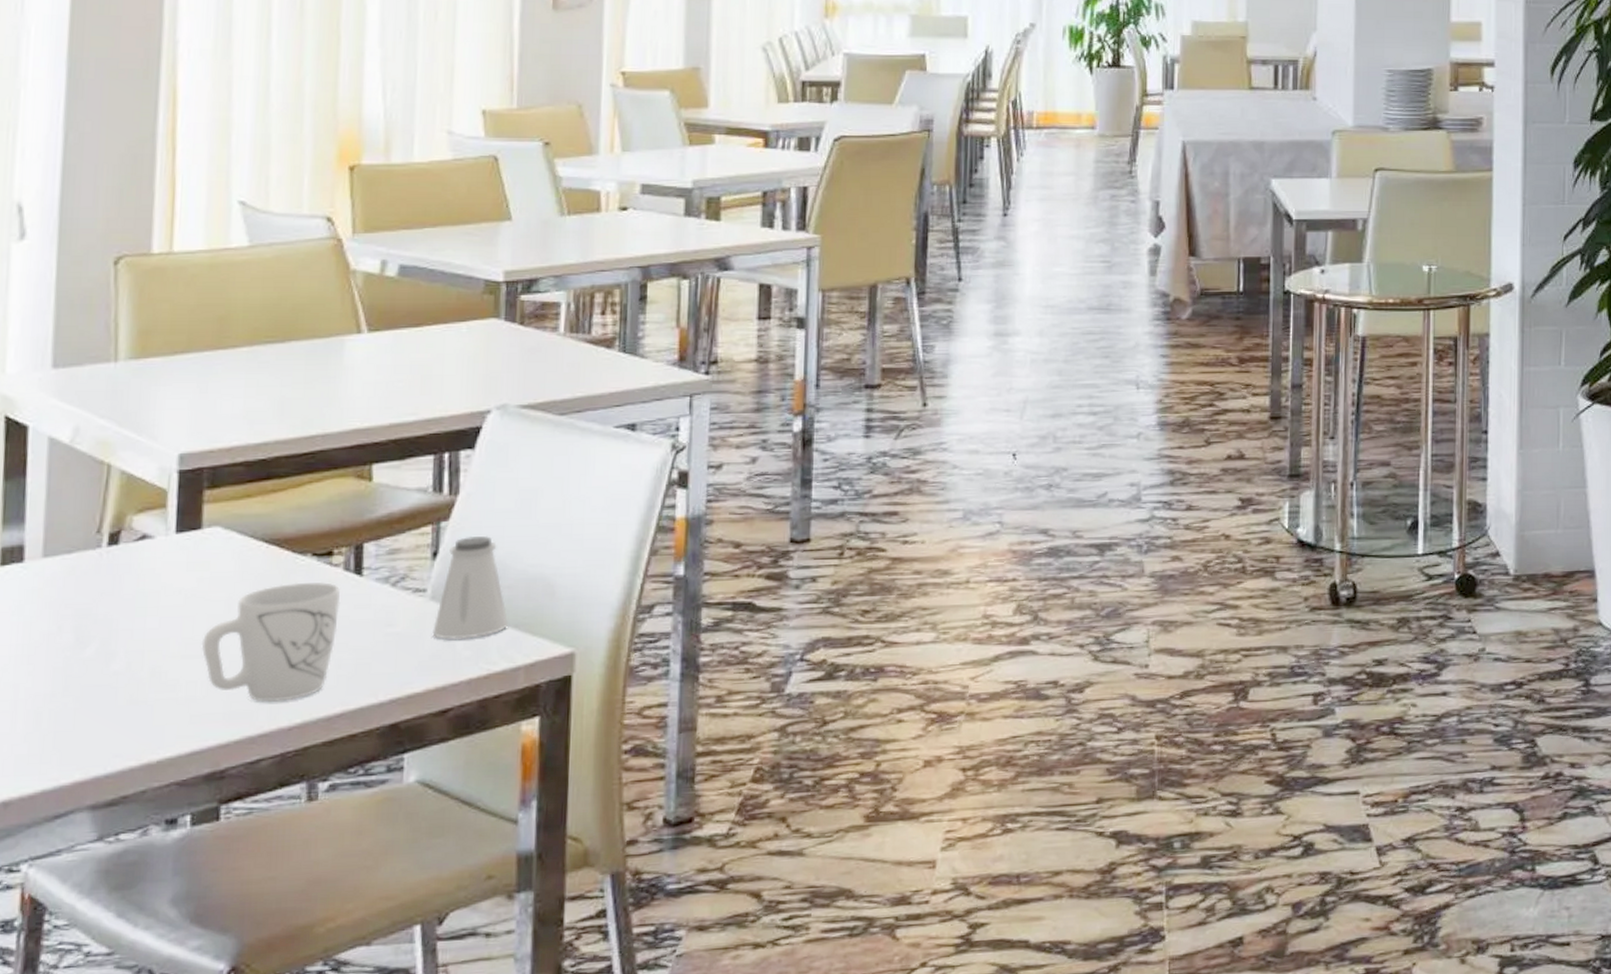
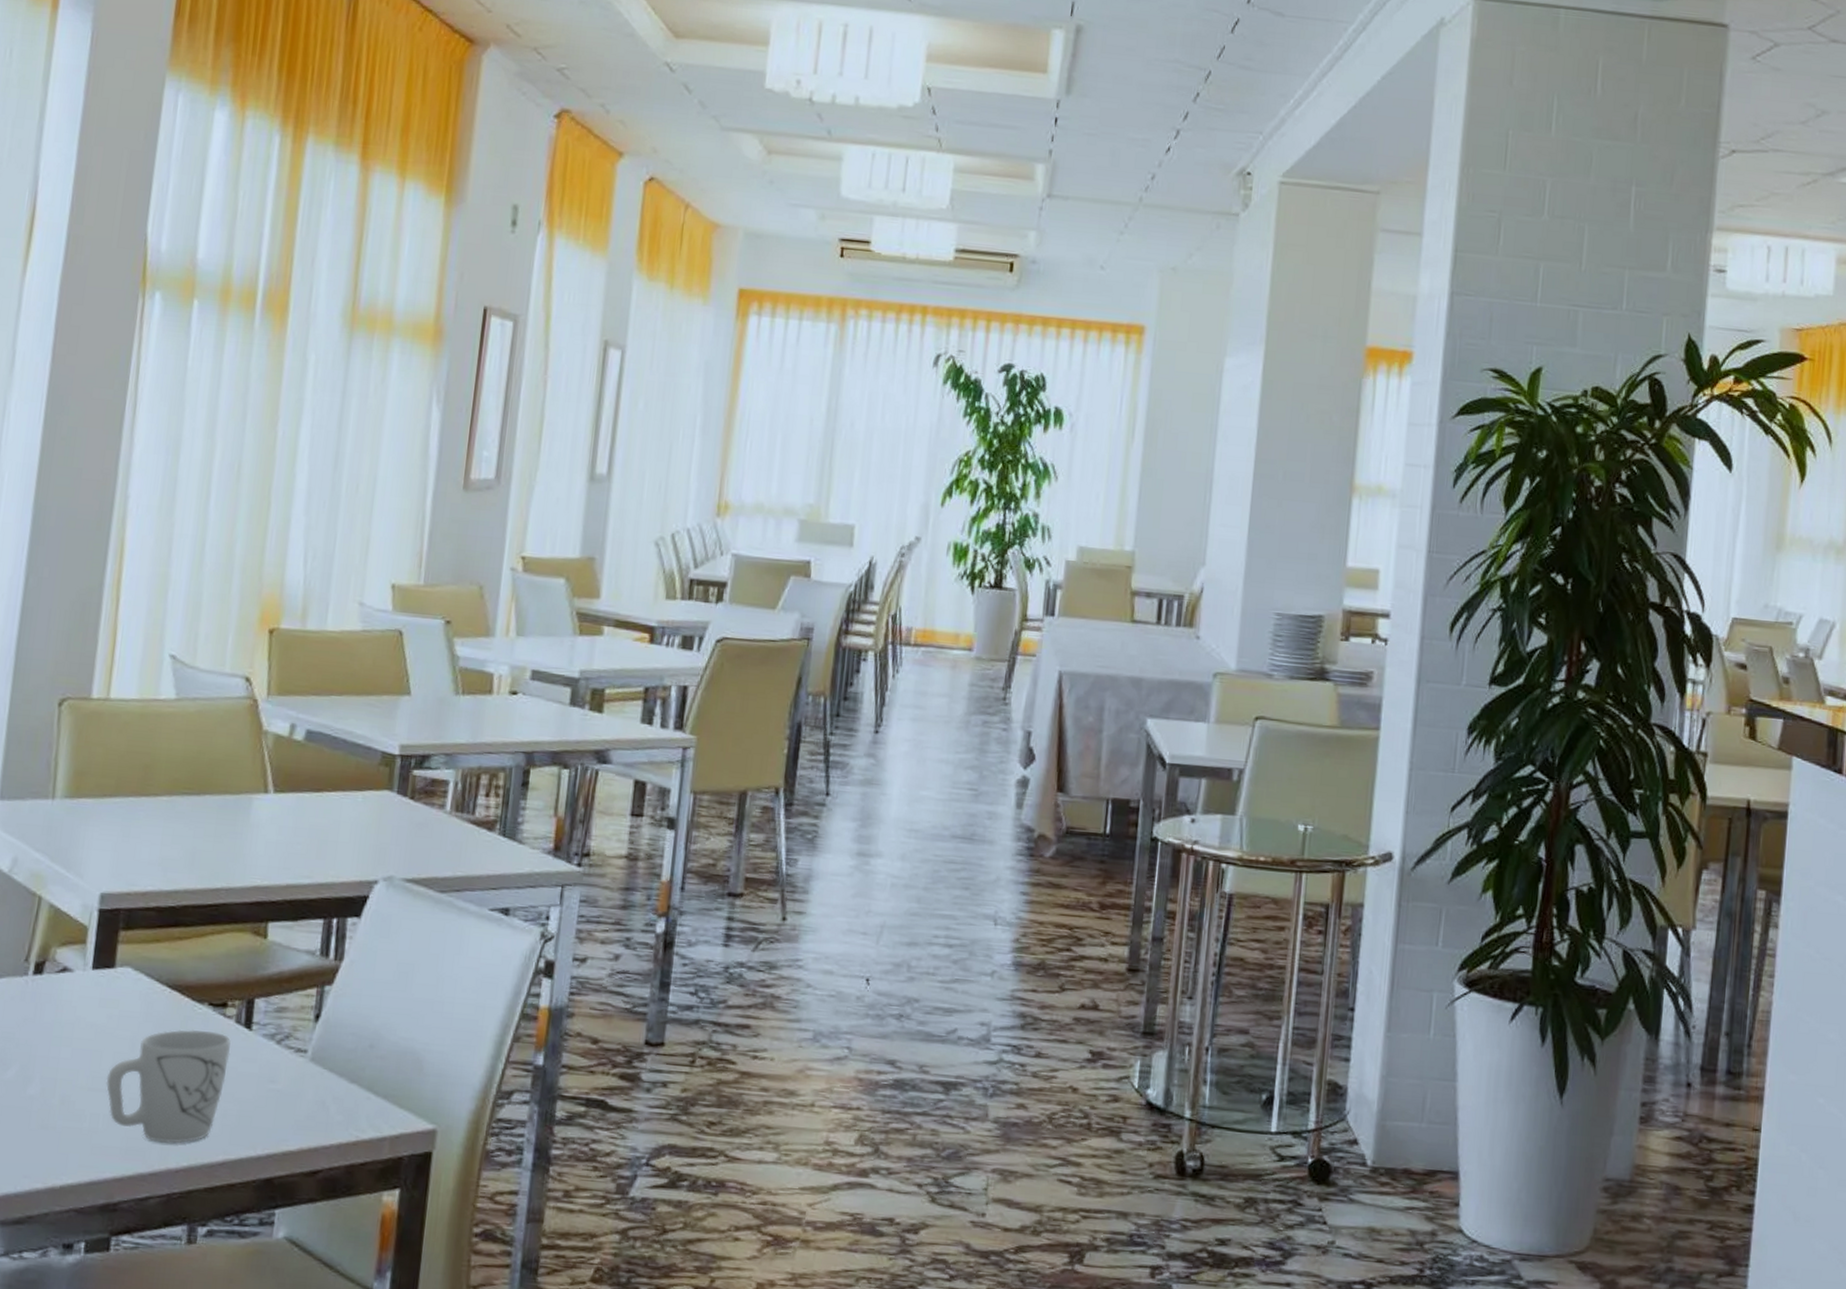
saltshaker: present [432,536,509,640] -> none [309,1003,379,1104]

